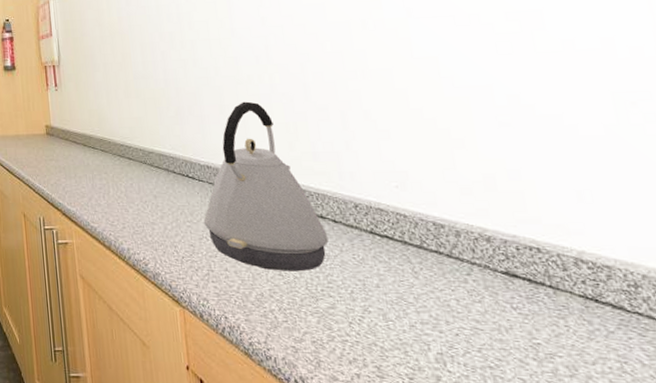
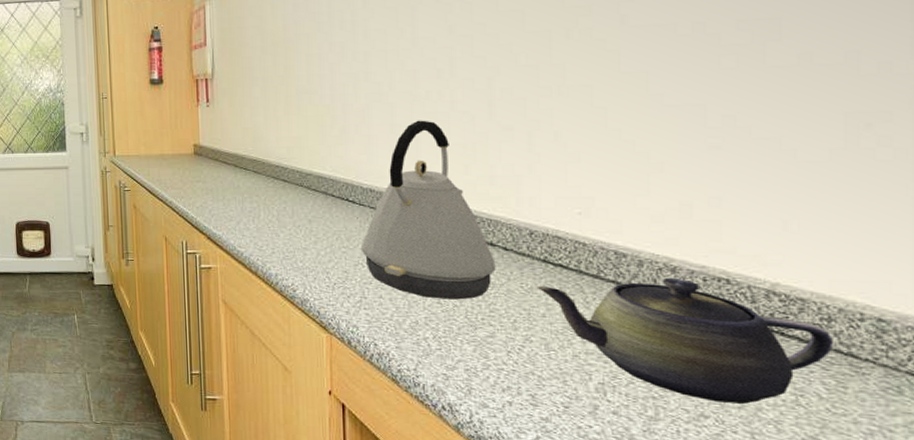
teapot: none [367,247,645,372] -> present [536,277,834,404]

